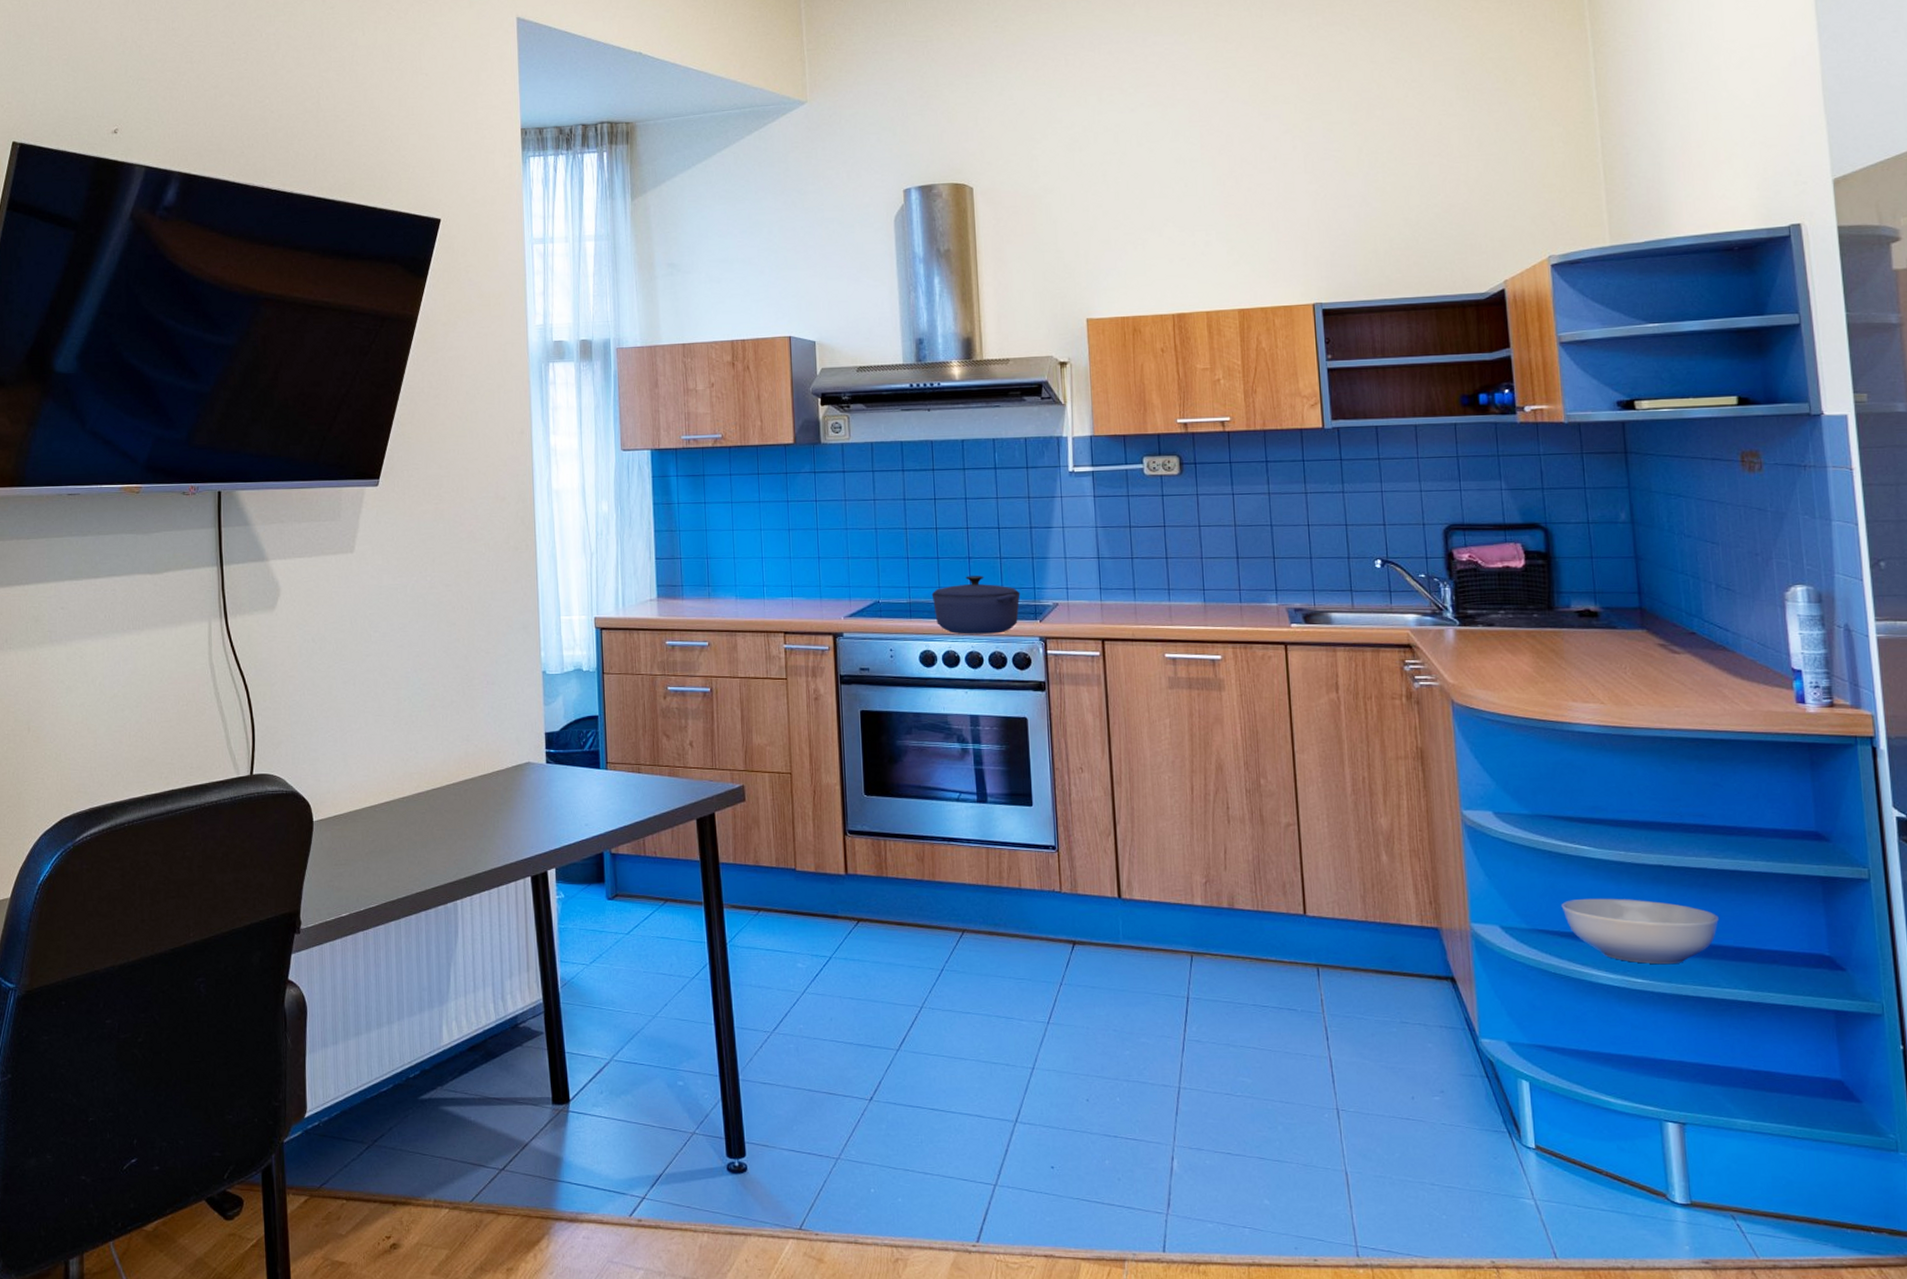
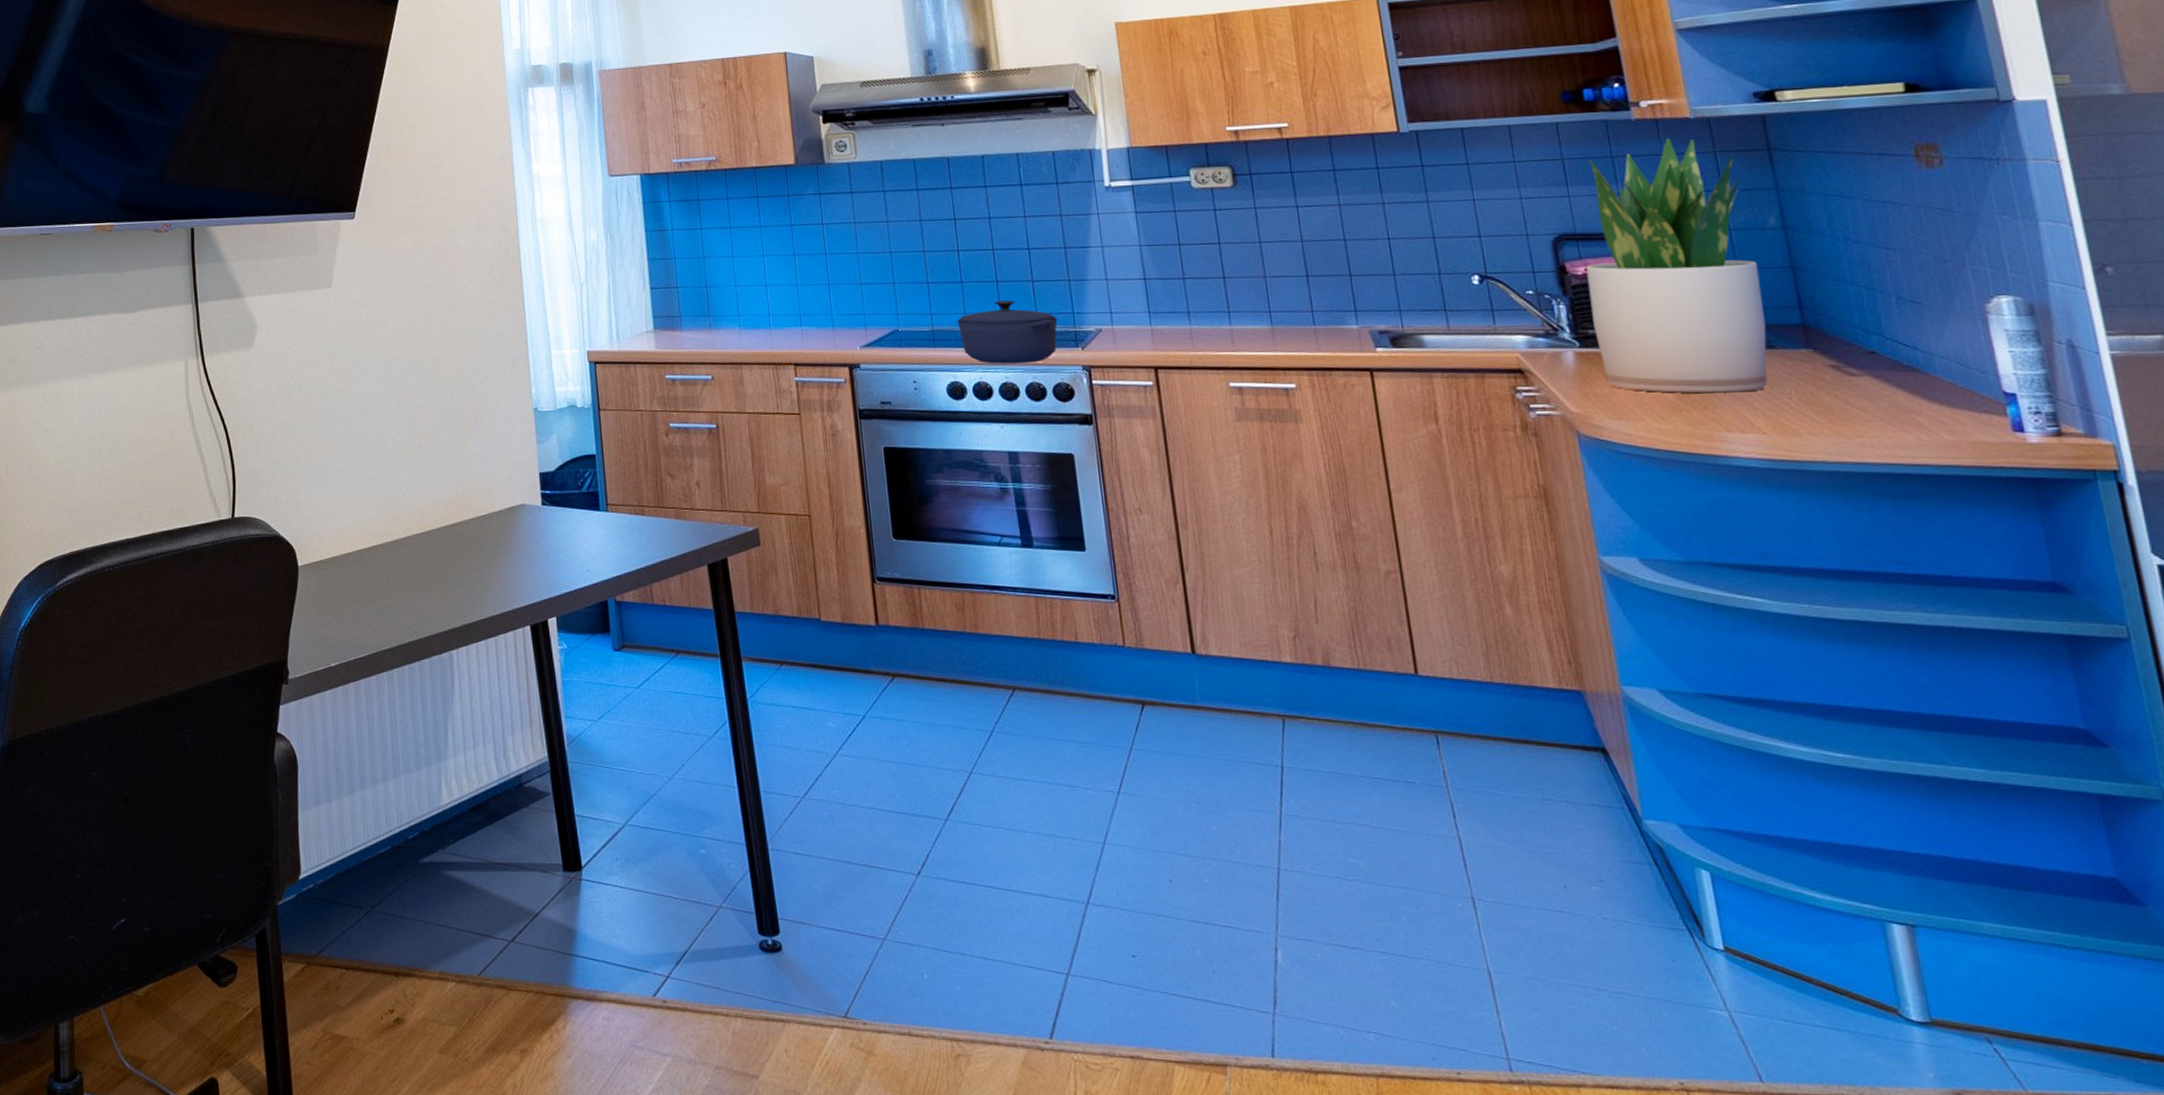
planter: none [1469,440,1611,668] -> present [1585,138,1768,394]
bowl: present [1561,898,1720,965] -> none [1733,658,1938,737]

